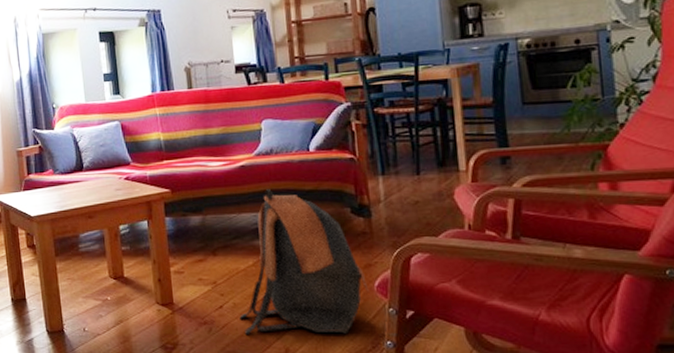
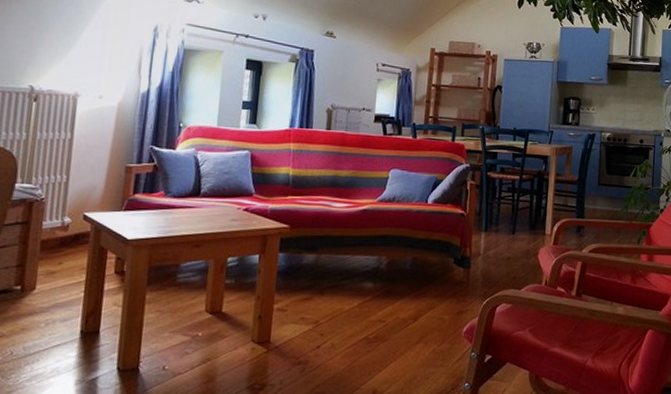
backpack: present [239,189,369,336] -> none [335,234,457,377]

